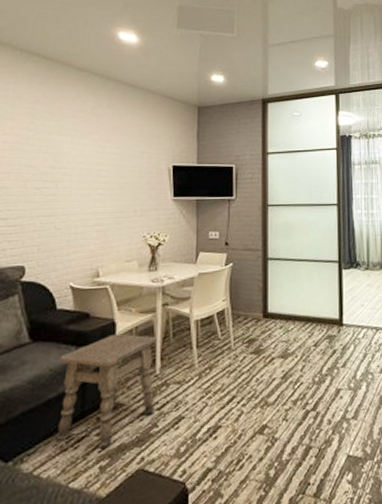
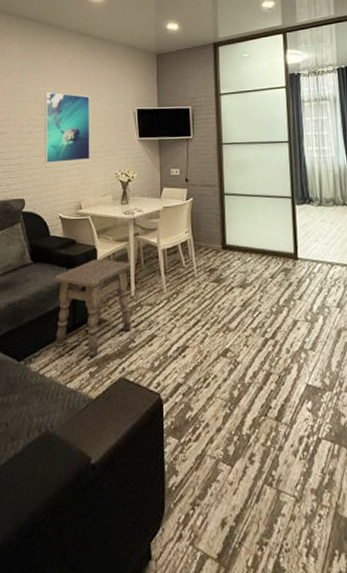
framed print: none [54,141,116,224] -> present [44,92,90,163]

